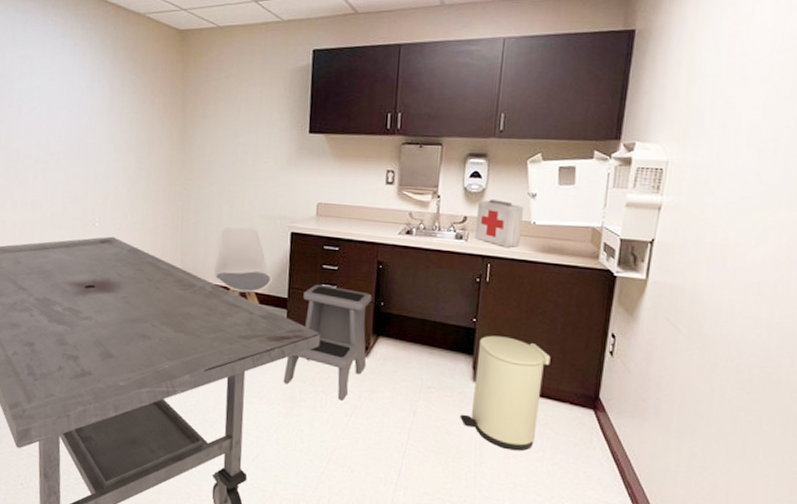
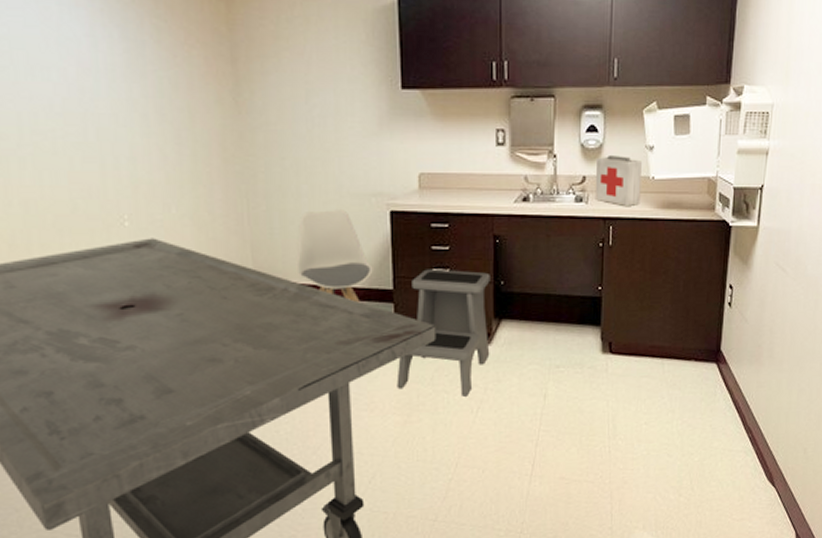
pedal bin: present [460,335,551,451] -> none [591,301,675,418]

